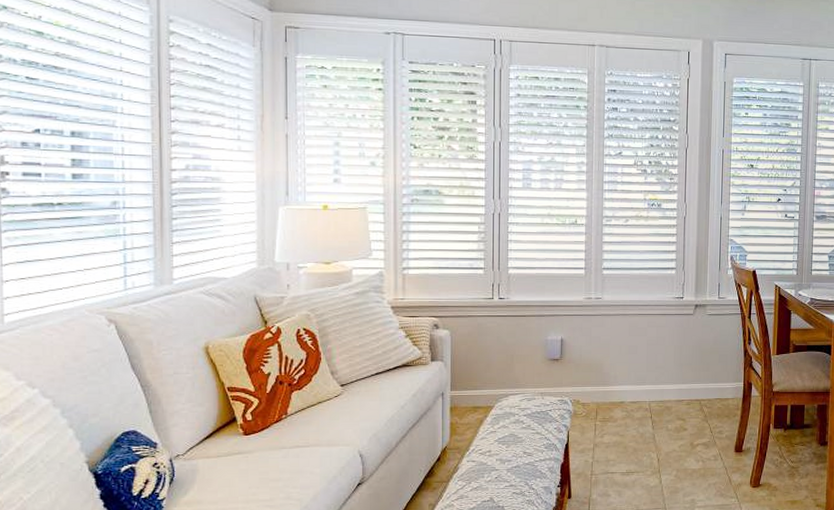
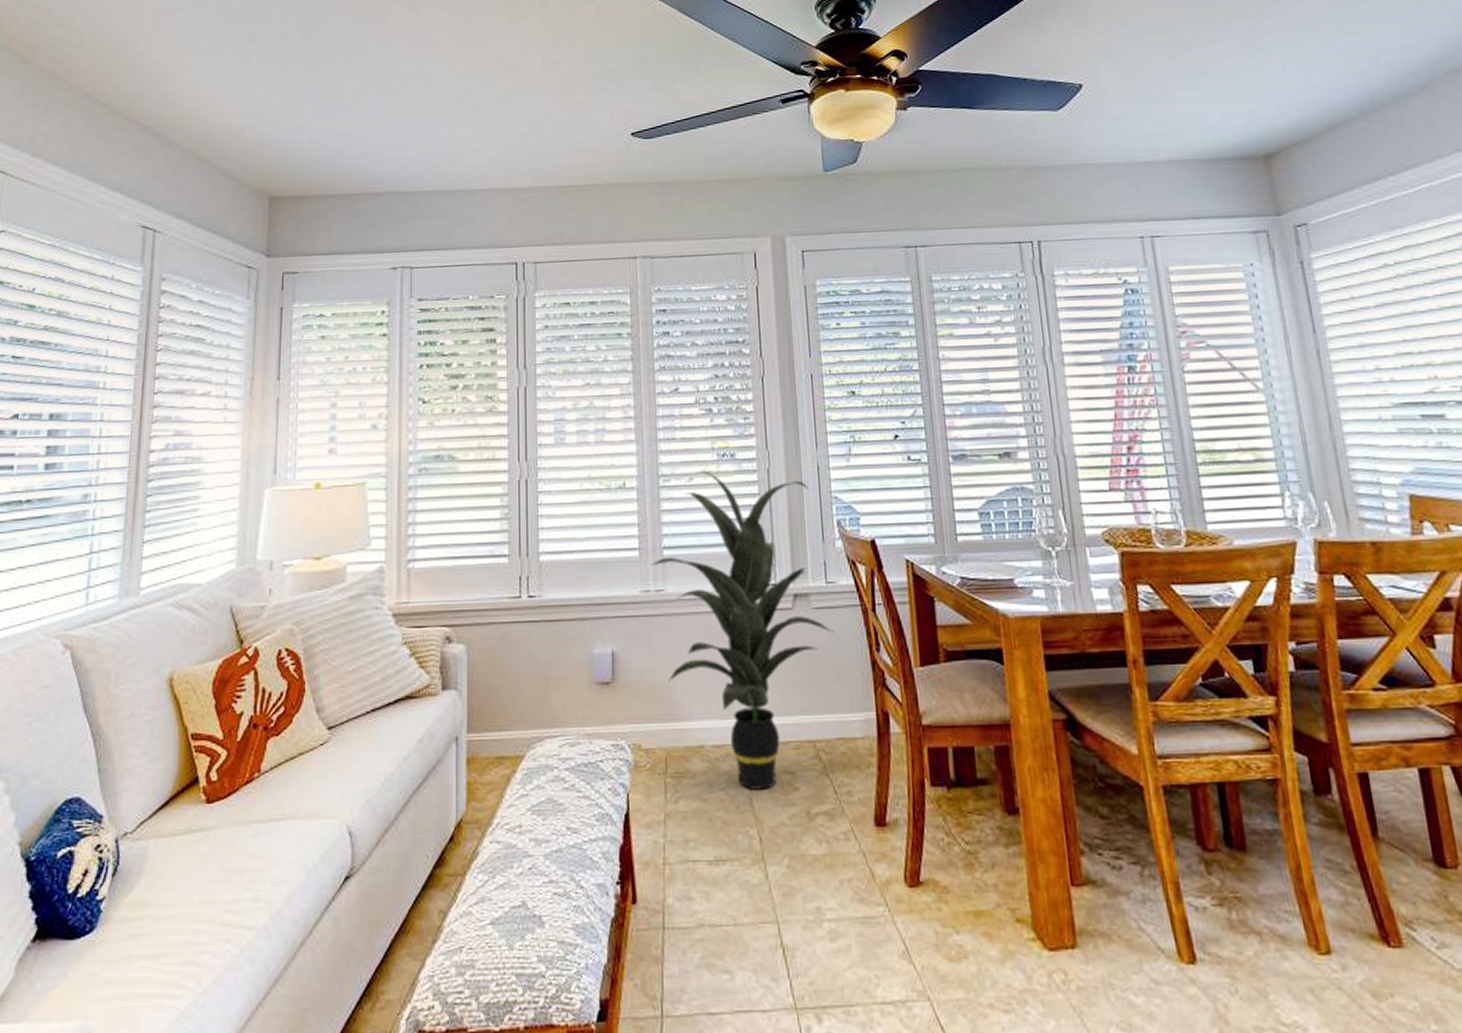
indoor plant: none [594,216,721,430] -> present [651,471,834,790]

